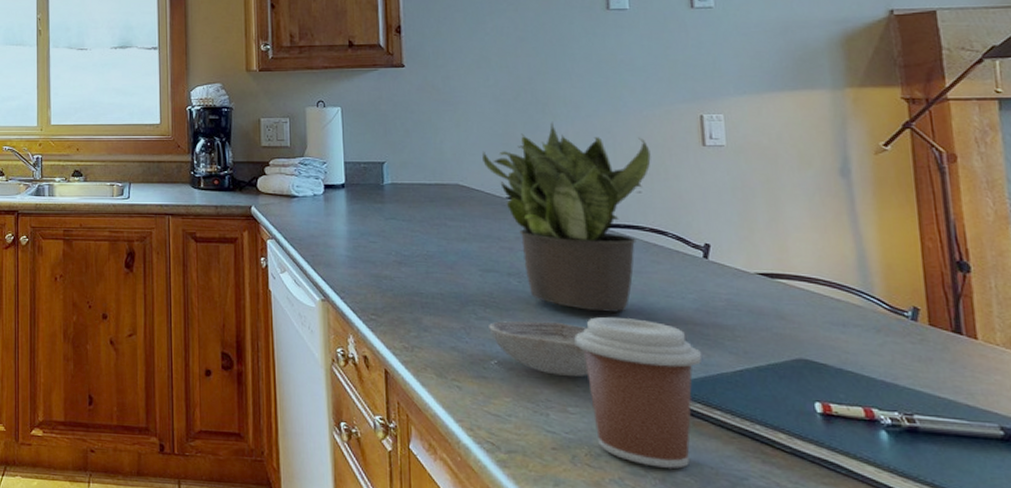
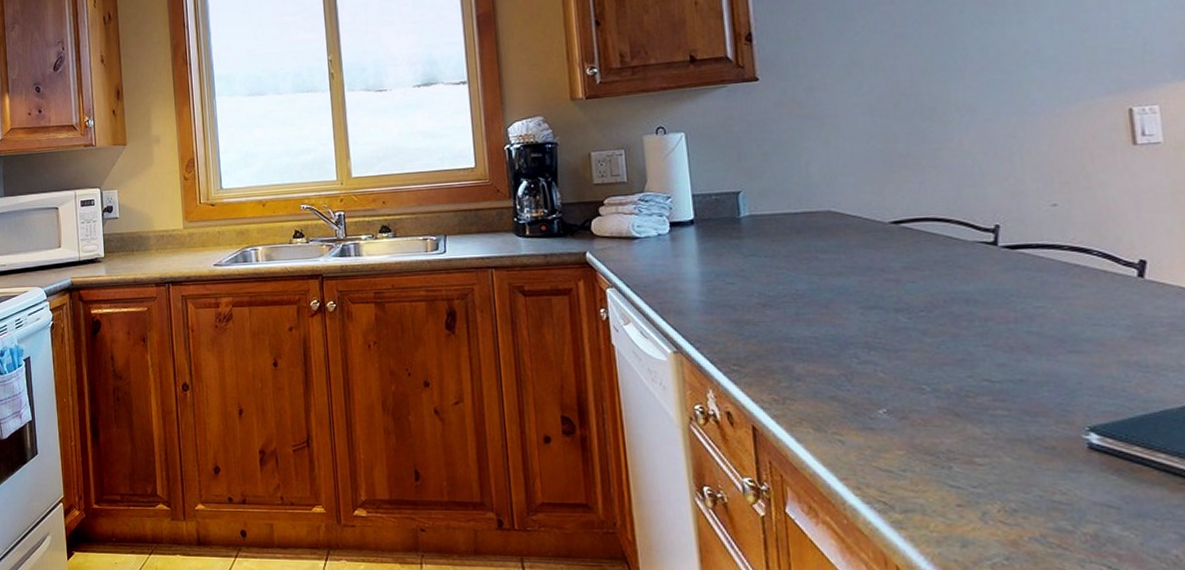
potted plant: present [482,121,651,312] -> none [857,129,1068,347]
bowl: present [489,321,589,377] -> none [874,361,999,424]
coffee cup: present [574,317,701,469] -> none [979,352,1139,522]

